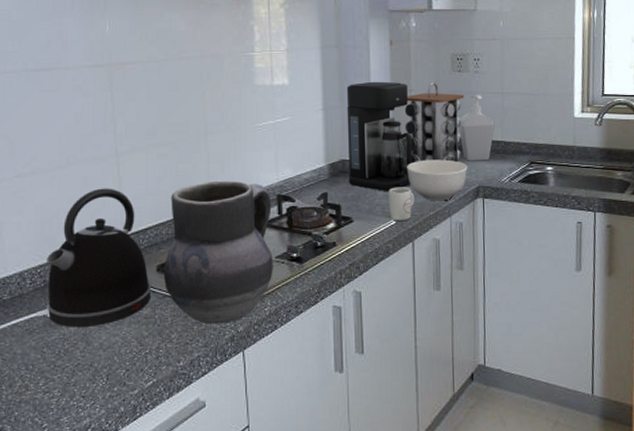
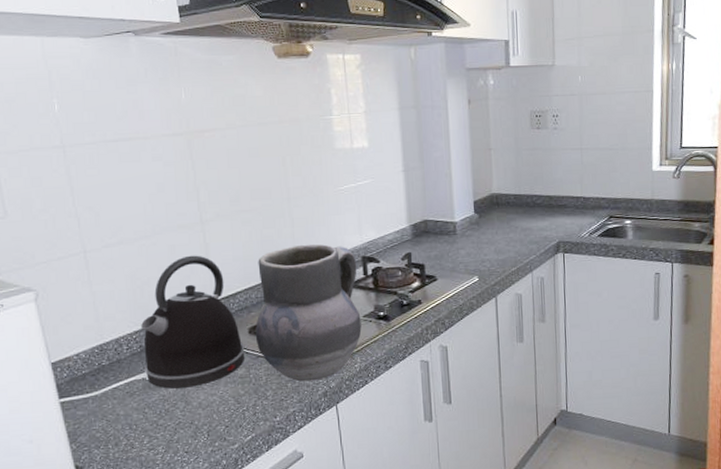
coffee maker: present [346,81,413,191] -> none [426,141,494,250]
mug: present [388,187,414,221] -> none [470,244,496,278]
spice rack: present [404,82,464,164] -> none [484,140,543,222]
bowl: present [406,159,468,201] -> none [487,216,548,258]
soap bottle: present [459,94,495,161] -> none [538,150,574,218]

